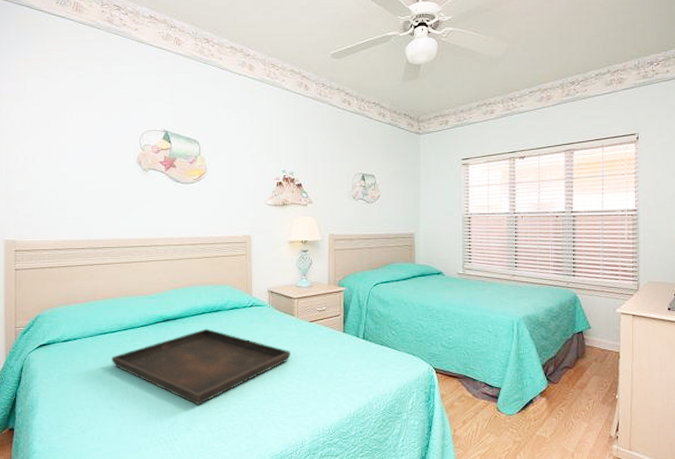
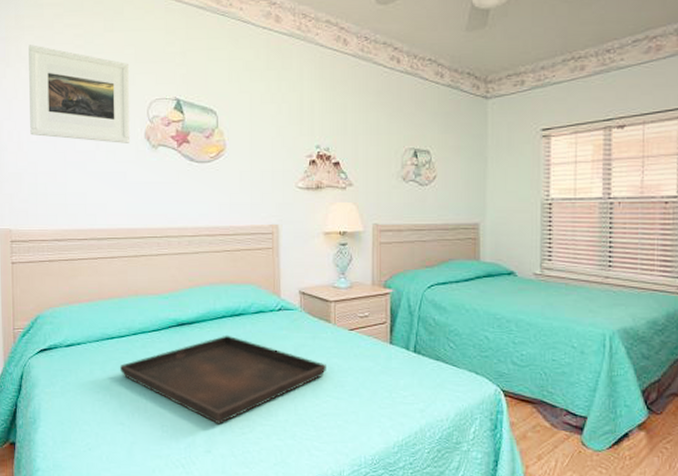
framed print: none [35,83,125,167] -> present [28,45,130,143]

